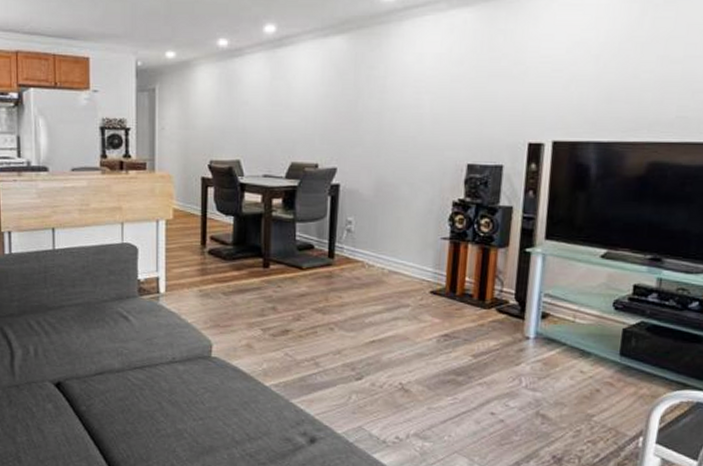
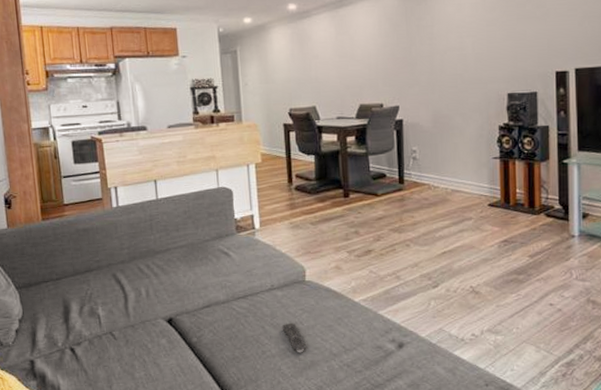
remote control: none [180,401,206,436] -> present [282,322,306,353]

